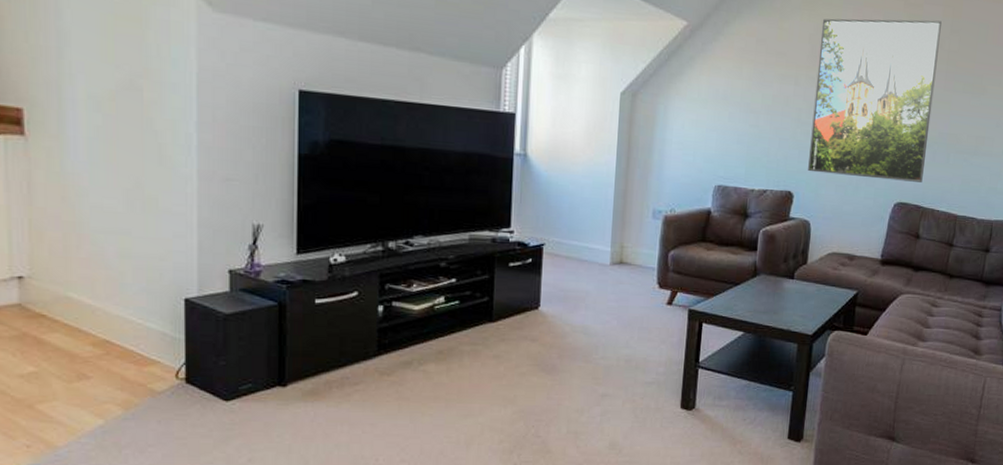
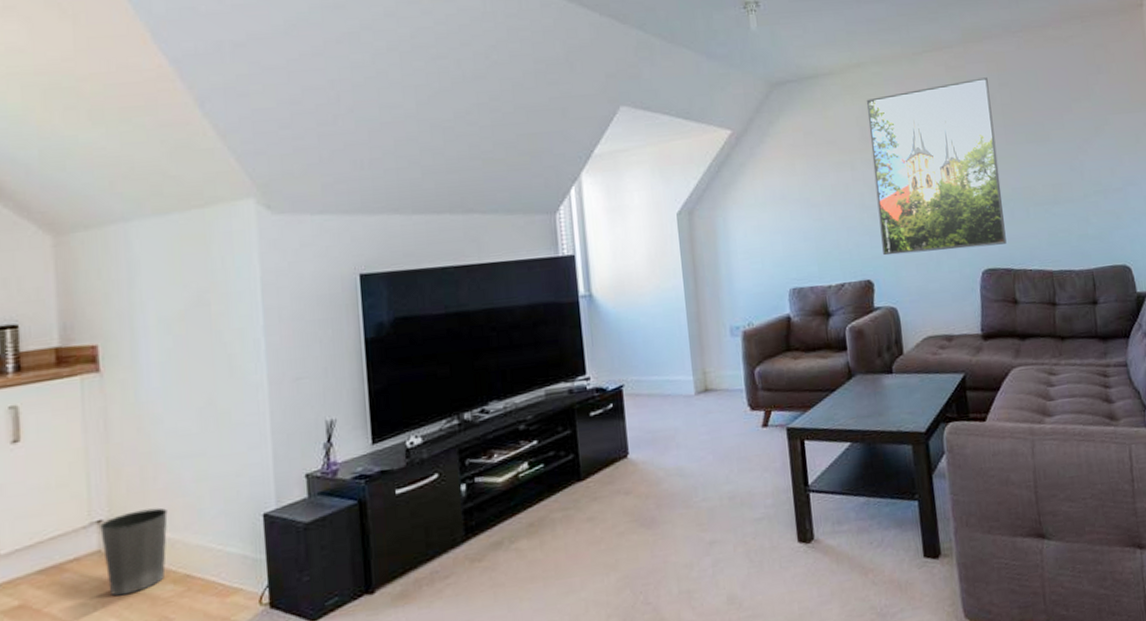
waste basket: none [21,274,90,348] -> present [100,507,168,596]

